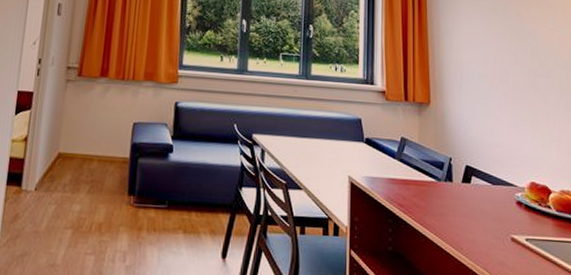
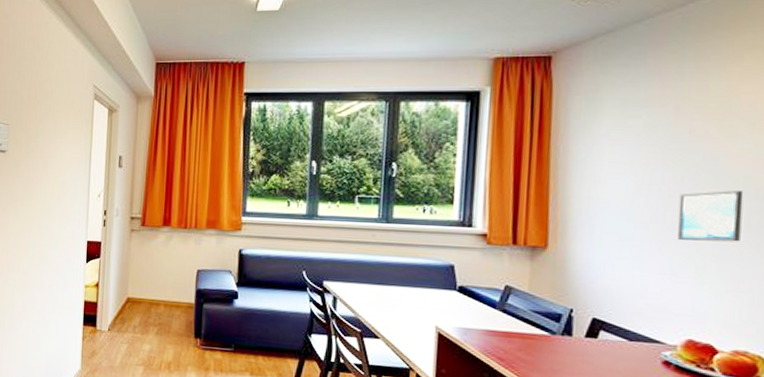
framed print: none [516,60,556,101] -> present [676,190,744,242]

